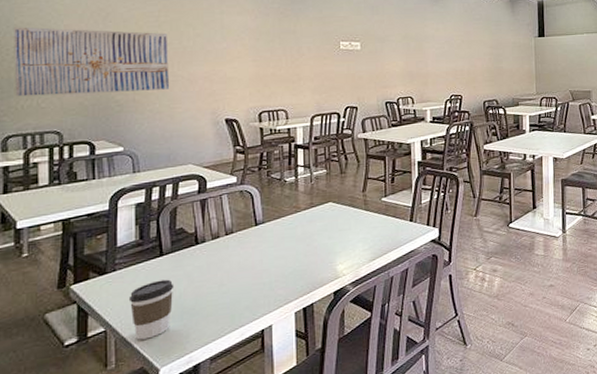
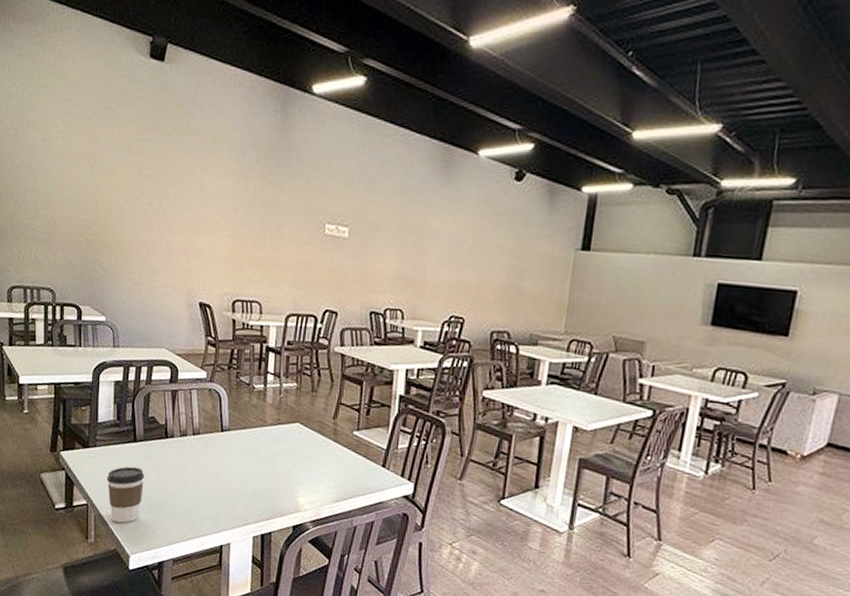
wall art: present [14,27,169,97] -> none [16,167,149,258]

